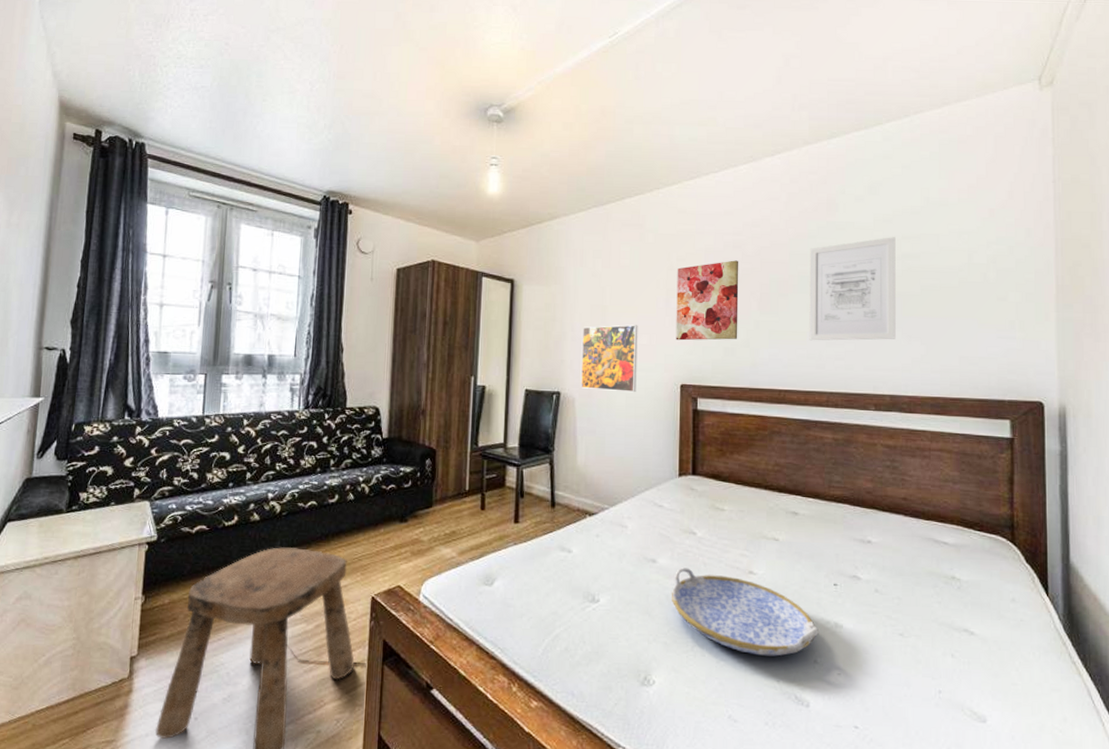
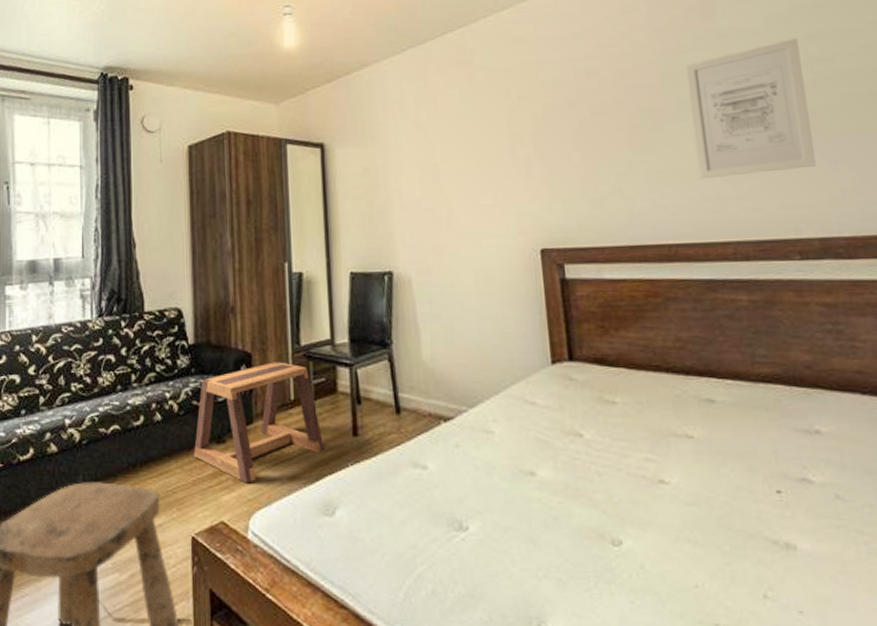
stool: none [379,458,490,556] -> present [193,362,325,483]
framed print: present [581,325,638,393] -> none [412,182,486,265]
serving tray: present [671,568,819,657] -> none [559,480,765,591]
wall art: present [675,260,739,341] -> none [520,90,607,196]

